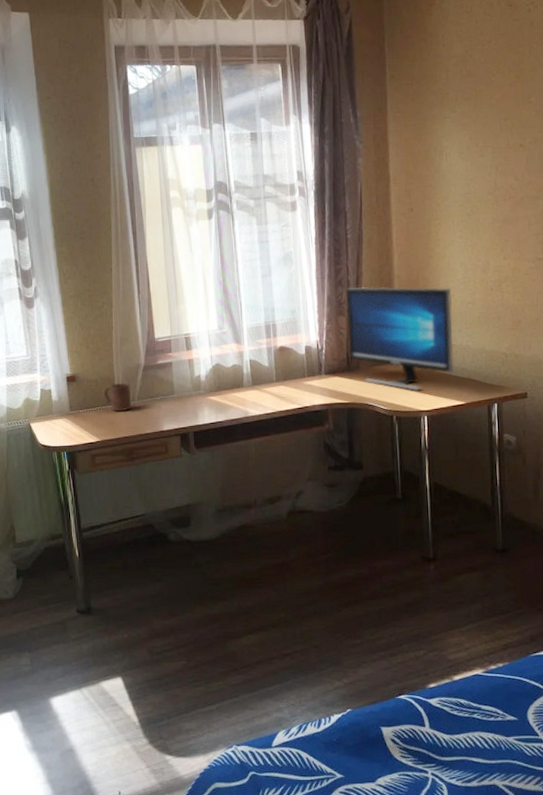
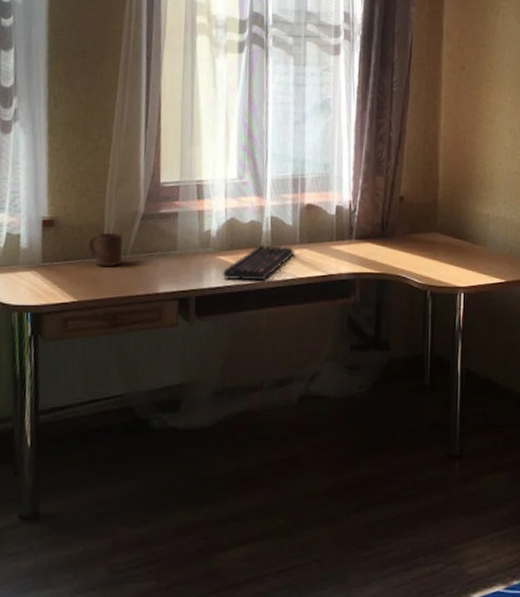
keyboard: none [213,384,274,416] -> present [222,245,296,281]
computer monitor: present [347,287,454,390] -> none [385,144,499,264]

